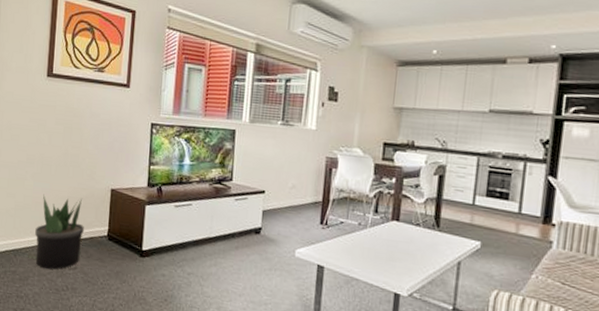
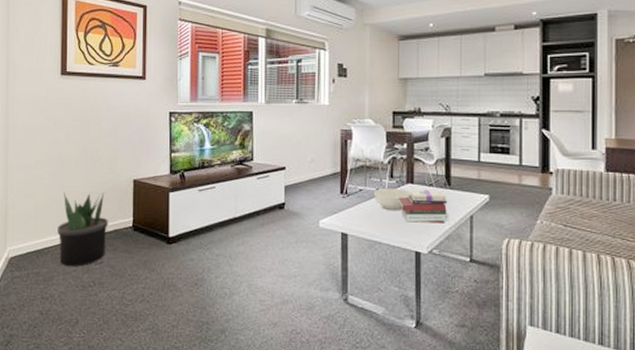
bowl: none [354,223,396,248] -> present [373,188,411,210]
books: none [380,227,435,267] -> present [398,190,449,224]

